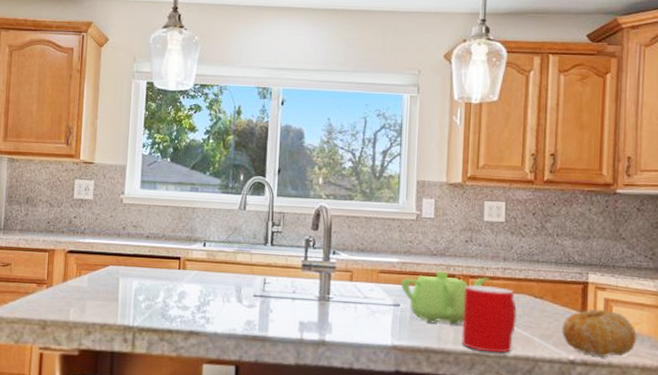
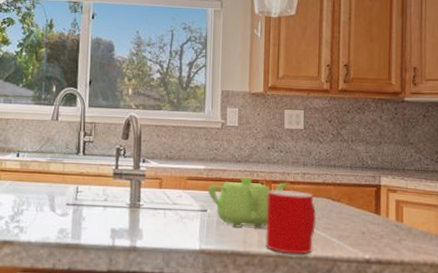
fruit: present [562,308,637,357] -> none [358,210,426,255]

